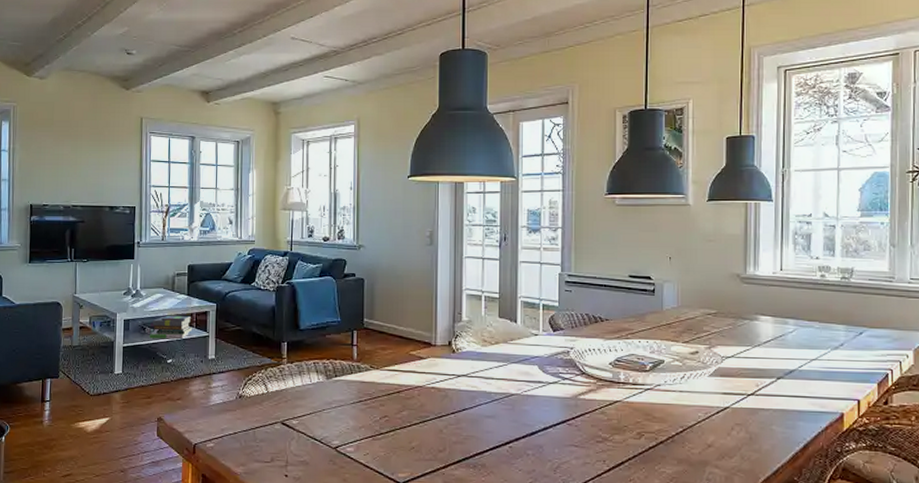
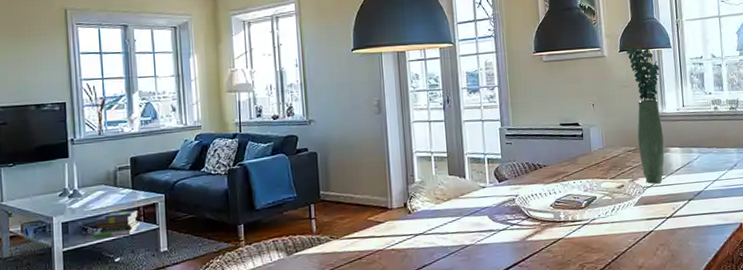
vase: none [716,192,756,354] -> present [626,43,665,184]

